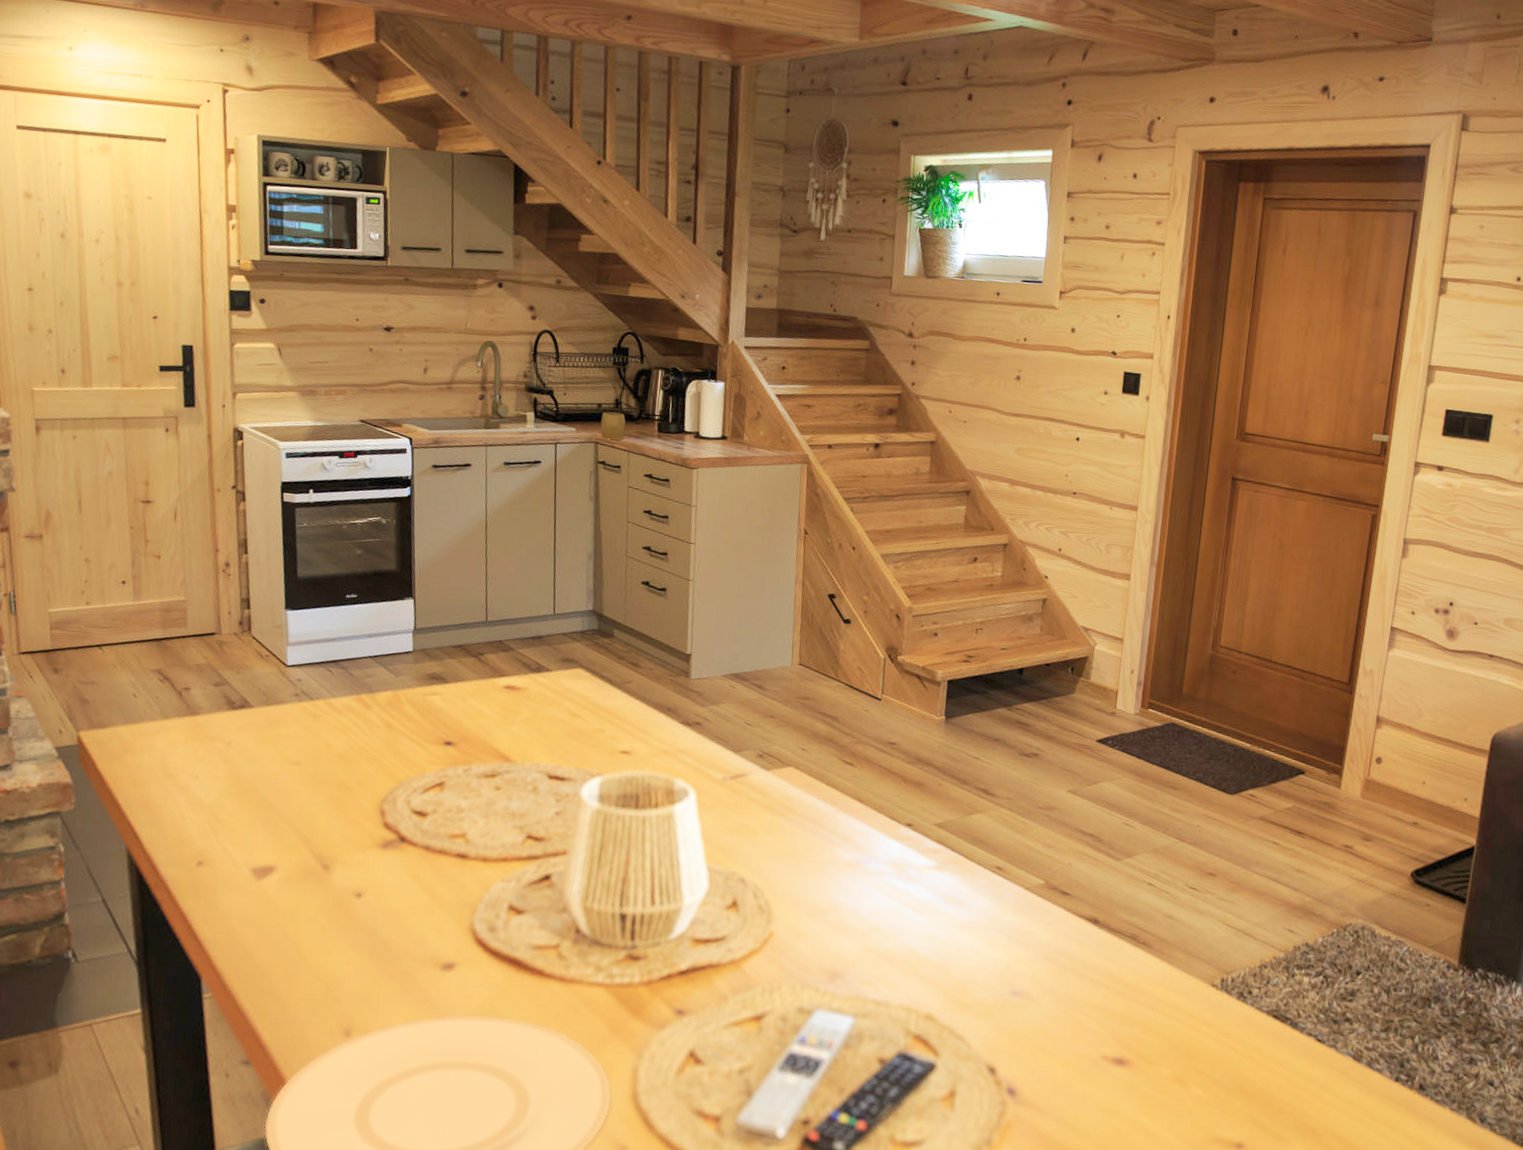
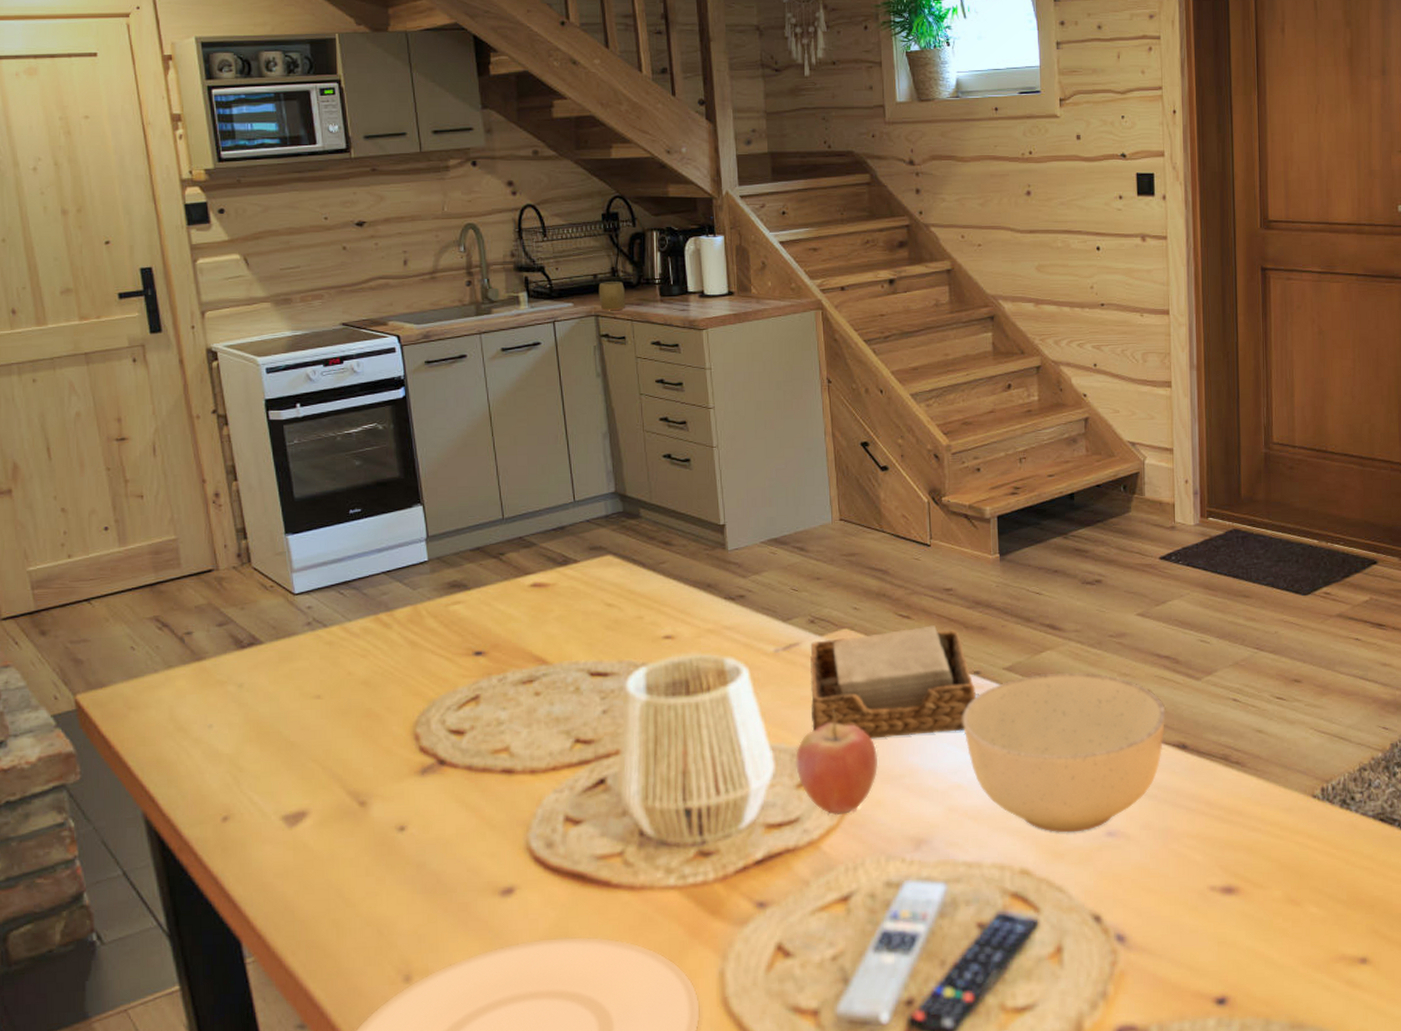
fruit: none [728,840,807,940] -> present [795,709,879,816]
napkin holder: none [748,774,906,878] -> present [810,625,977,739]
bowl: none [889,834,1083,988] -> present [962,673,1166,833]

